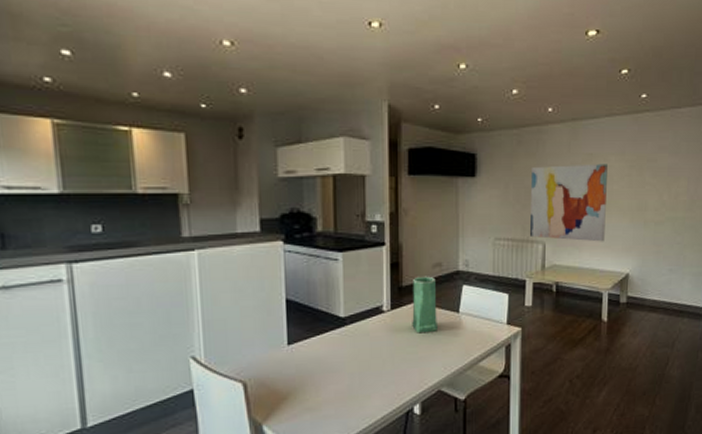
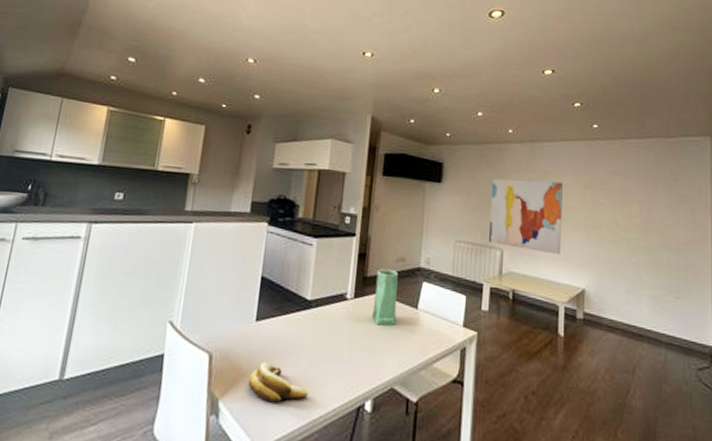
banana: none [290,382,354,420] -> present [248,361,308,403]

